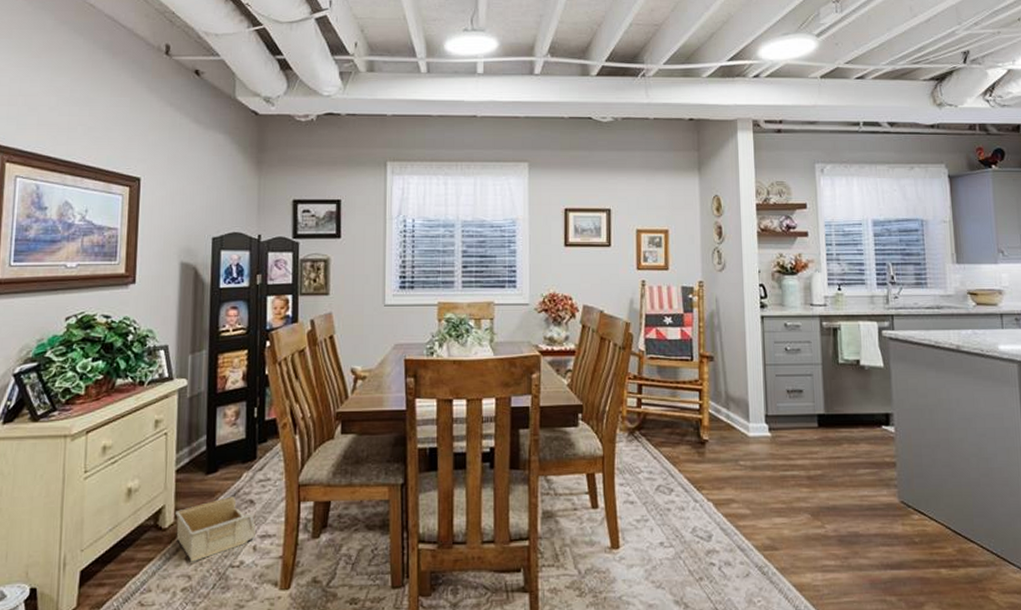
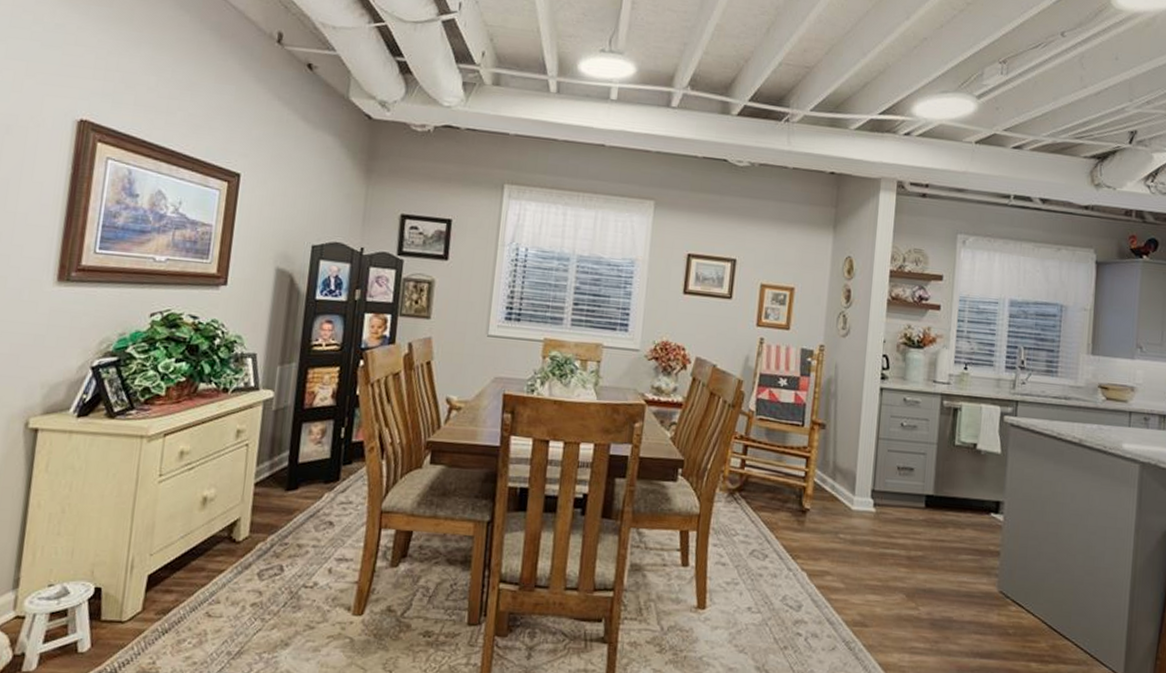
storage bin: present [175,496,256,562] -> none [249,515,333,578]

